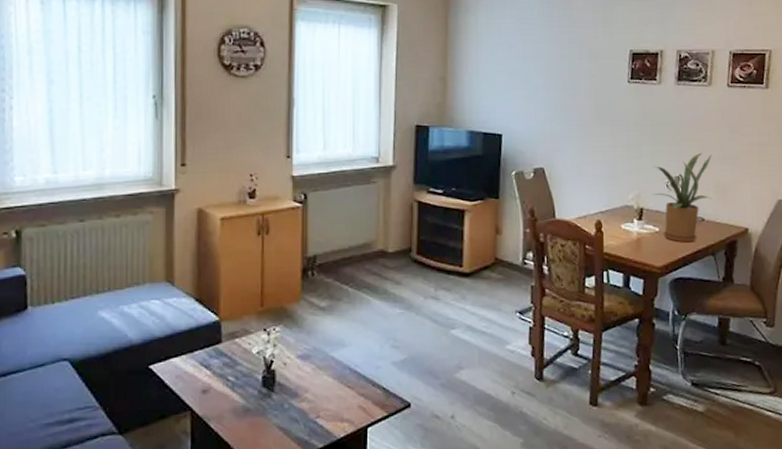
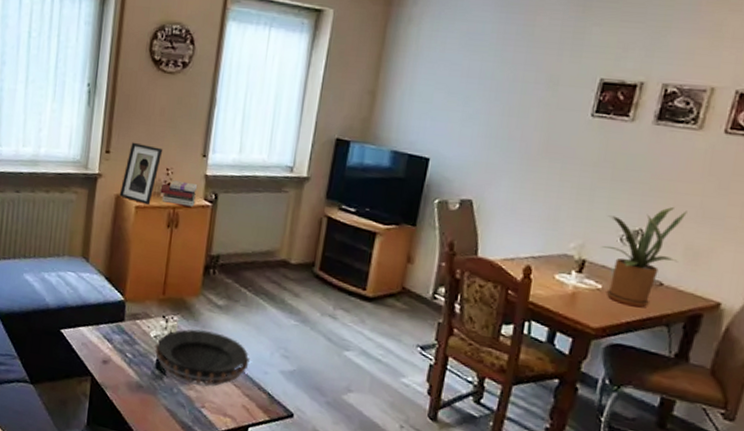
picture frame: none [202,151,244,215] -> present [120,142,163,206]
books: none [246,185,285,212] -> present [160,180,198,208]
decorative bowl: none [259,335,360,397] -> present [154,329,250,387]

